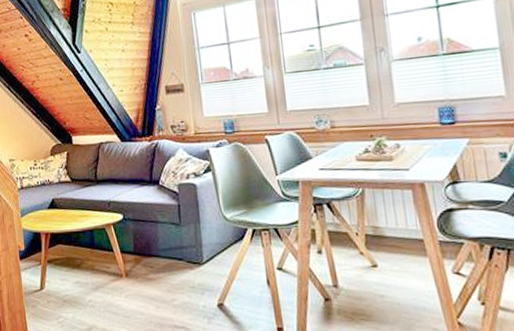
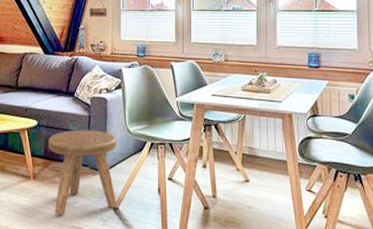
stool: none [136,220,221,314] -> present [48,130,117,215]

